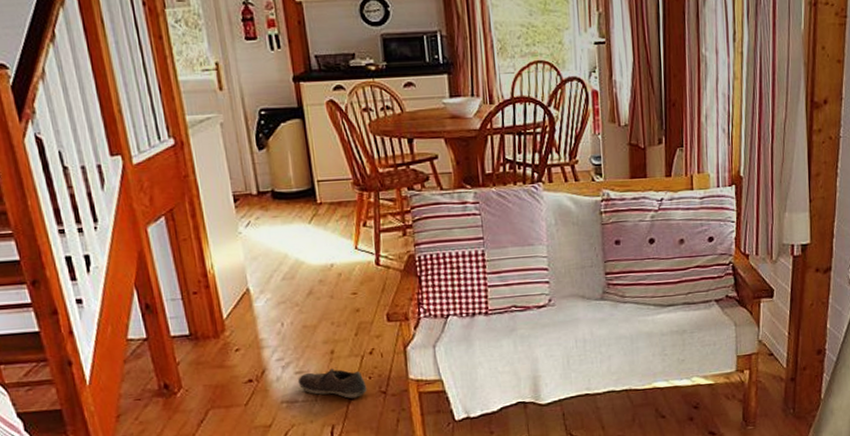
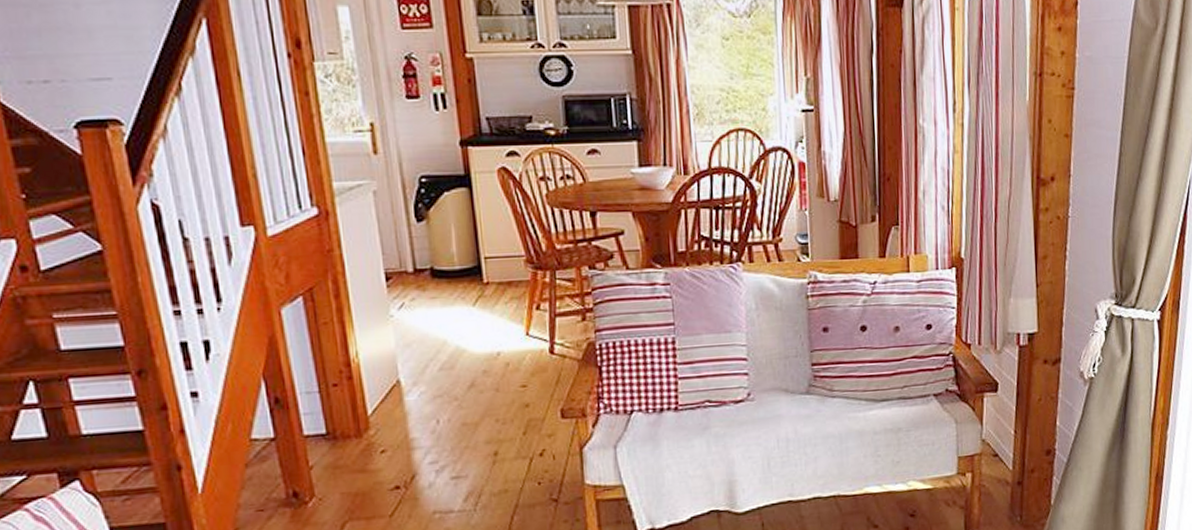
shoe: present [298,367,367,399] -> none [454,471,535,508]

